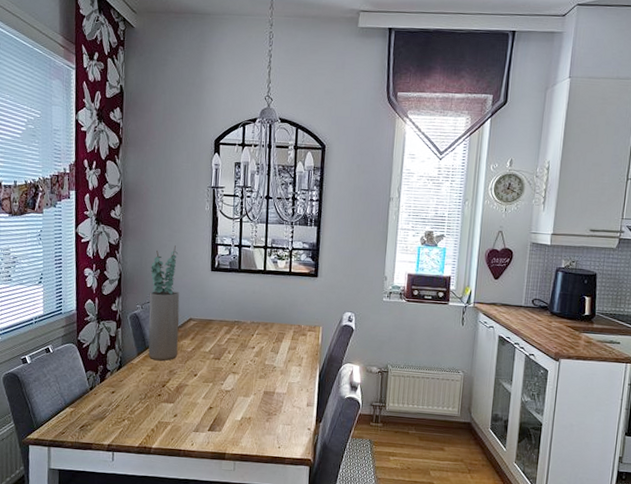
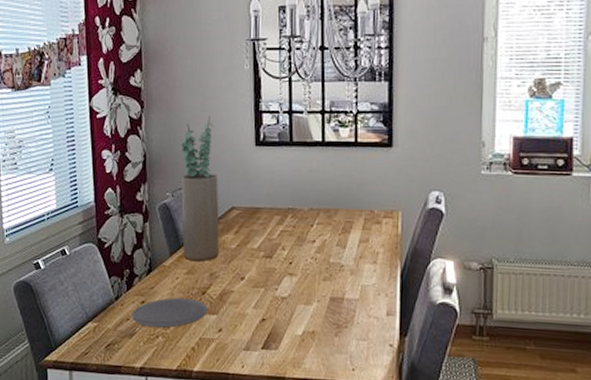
plate: none [103,389,167,414] -> present [131,297,209,329]

